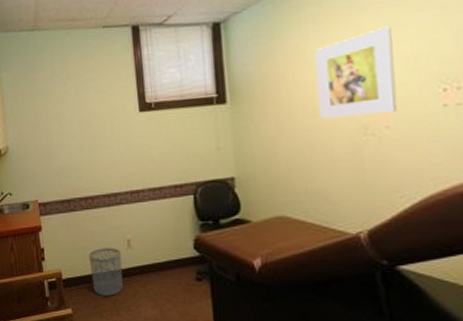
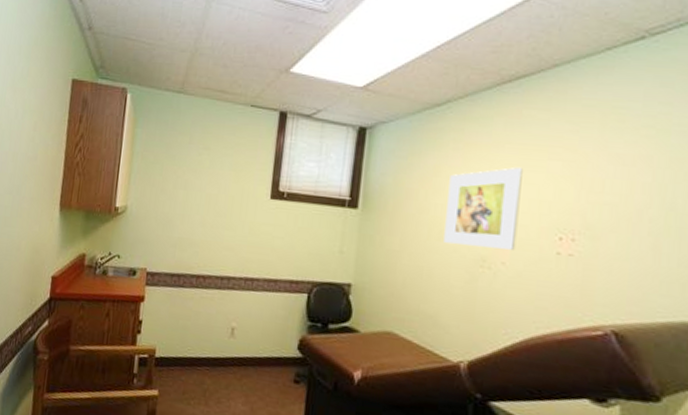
waste bin: present [88,248,123,296] -> none [186,331,223,384]

